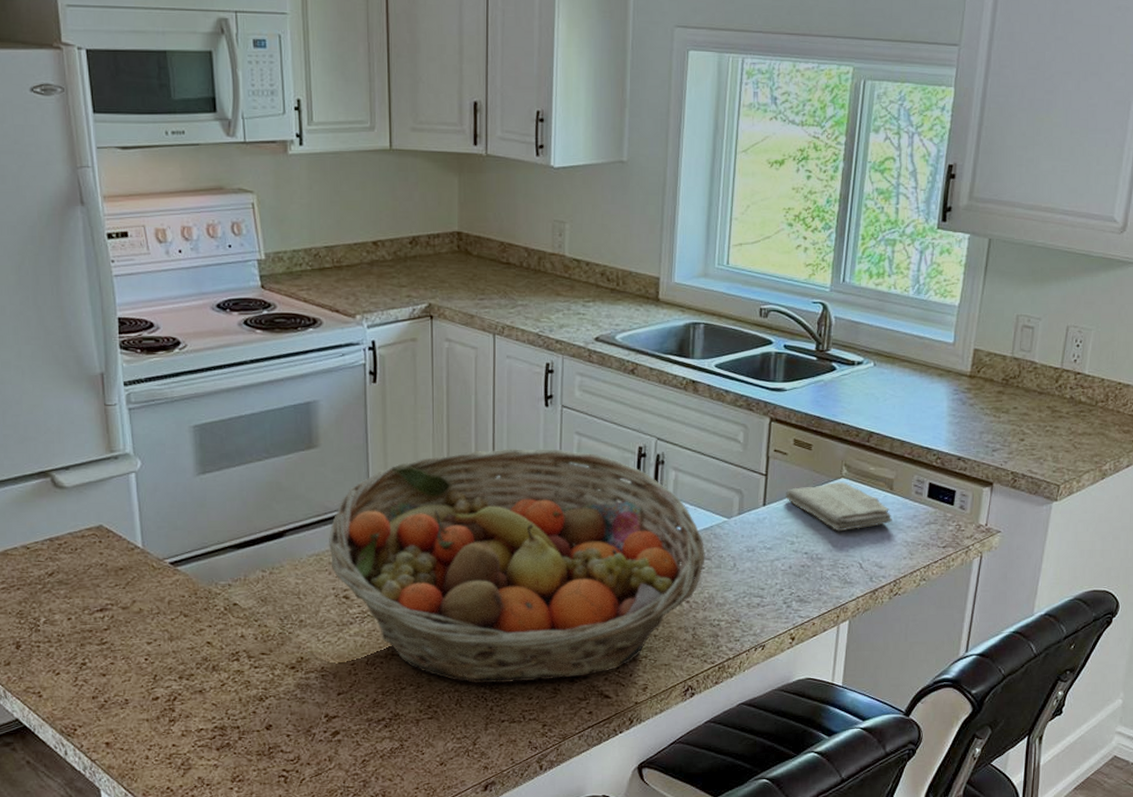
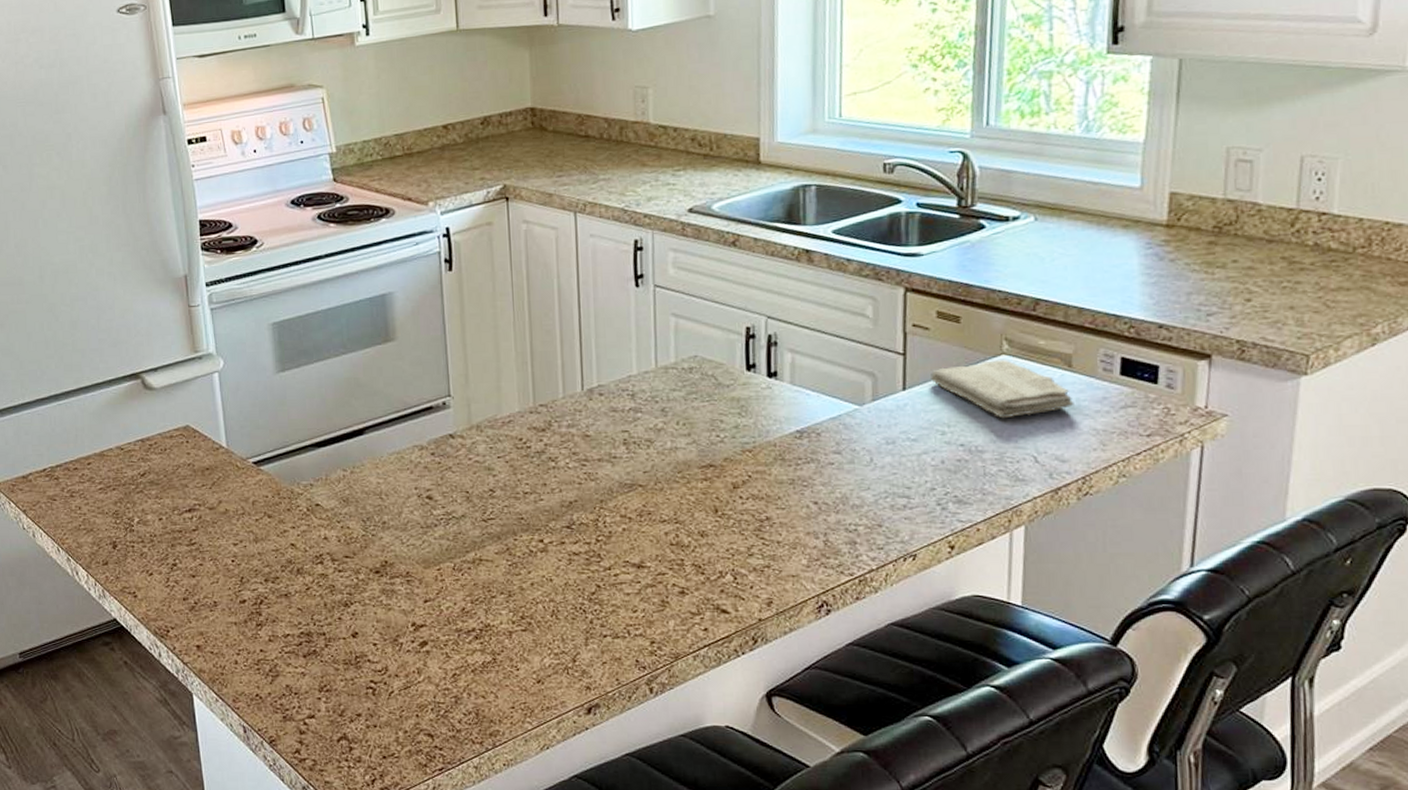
fruit basket: present [329,448,705,684] -> none [409,333,835,594]

